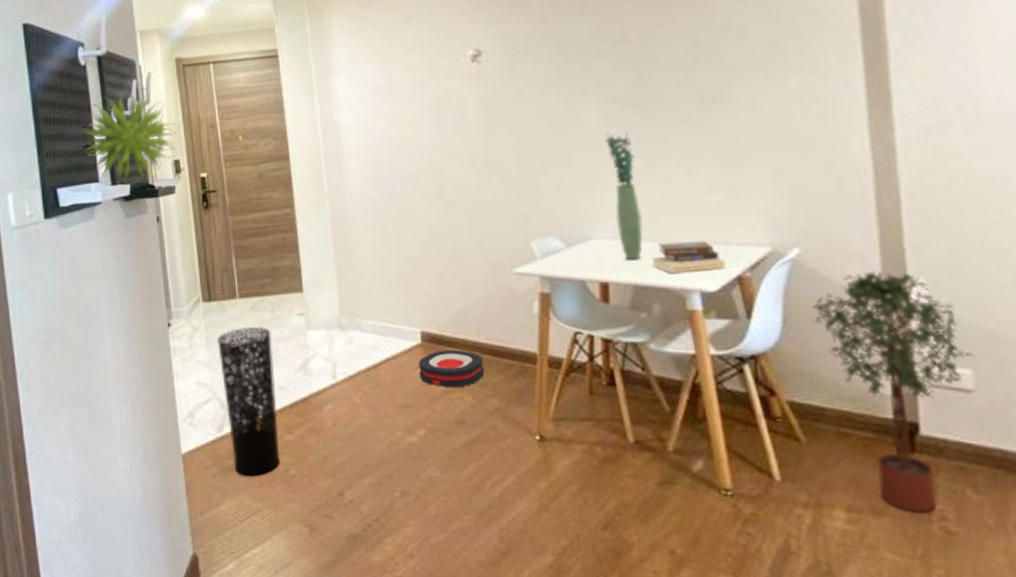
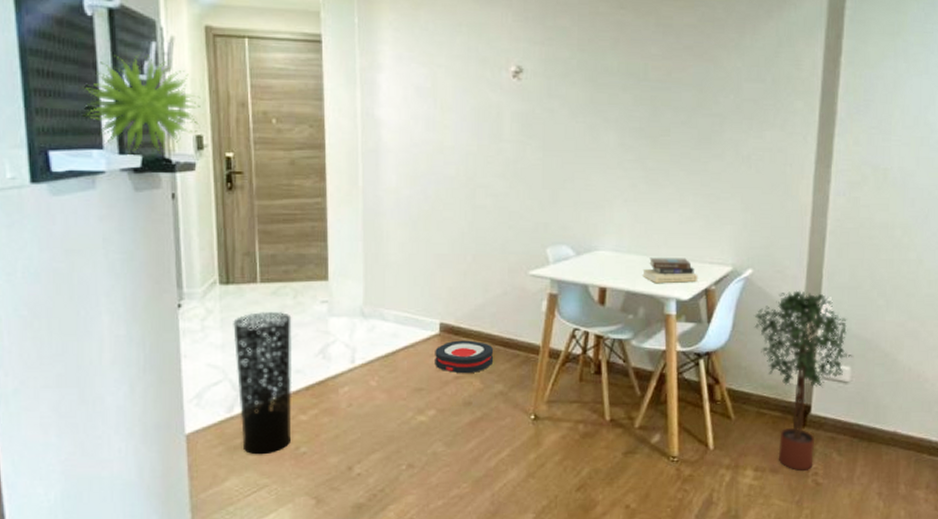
vase: present [604,132,643,261] -> none [618,158,641,270]

